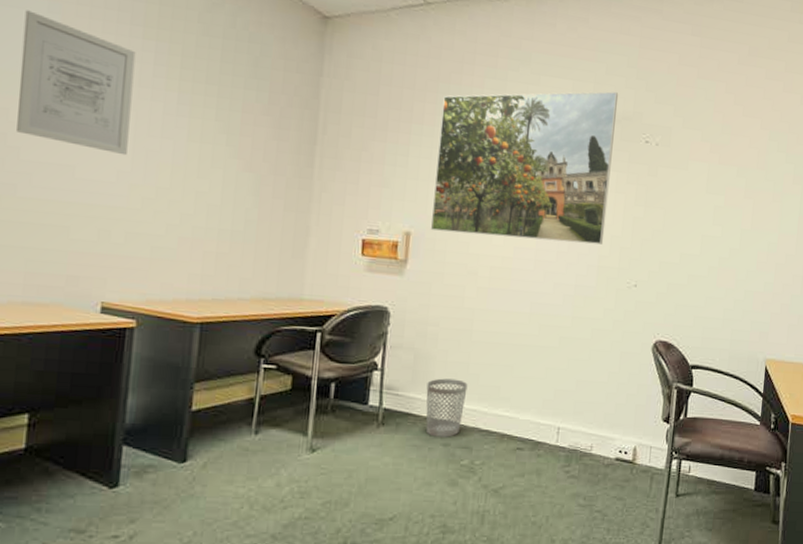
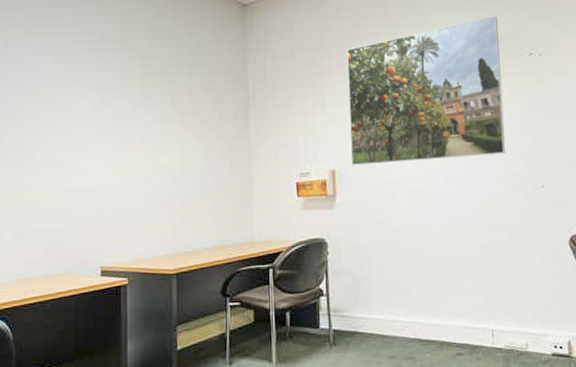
wall art: present [17,10,136,156] -> none [29,47,108,145]
wastebasket: present [426,378,468,437] -> none [367,295,404,351]

